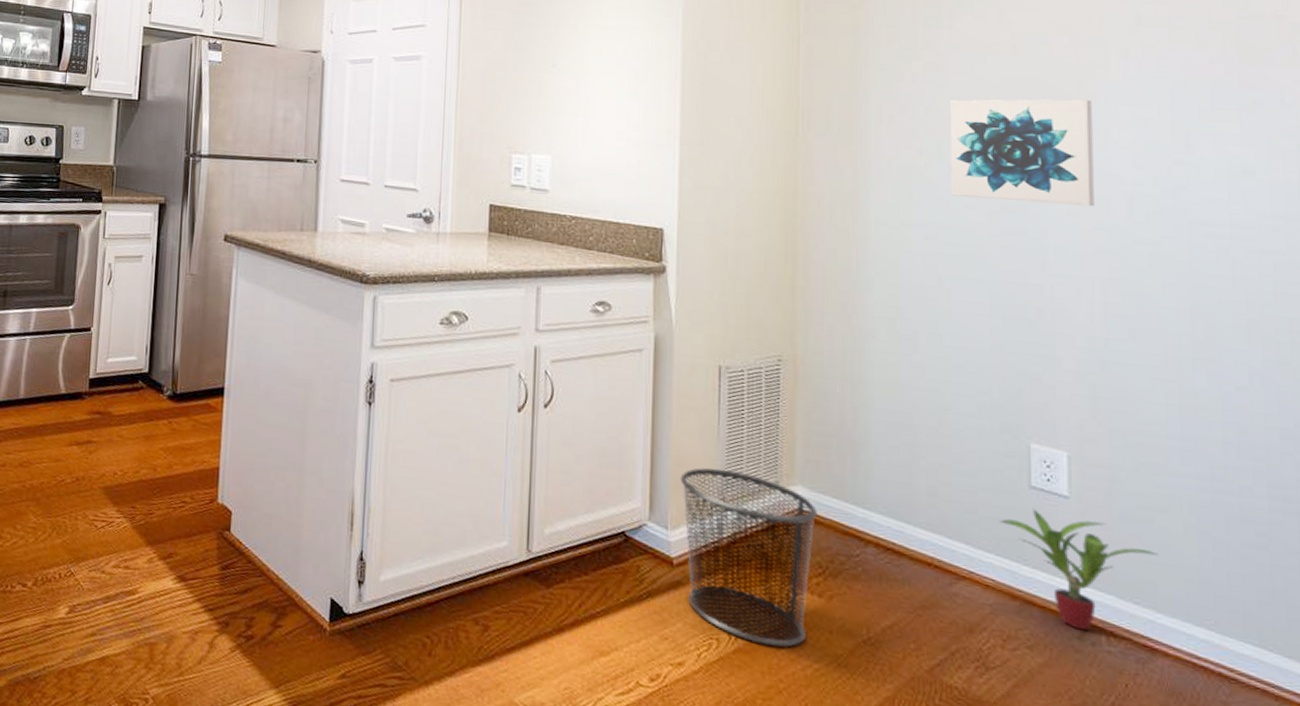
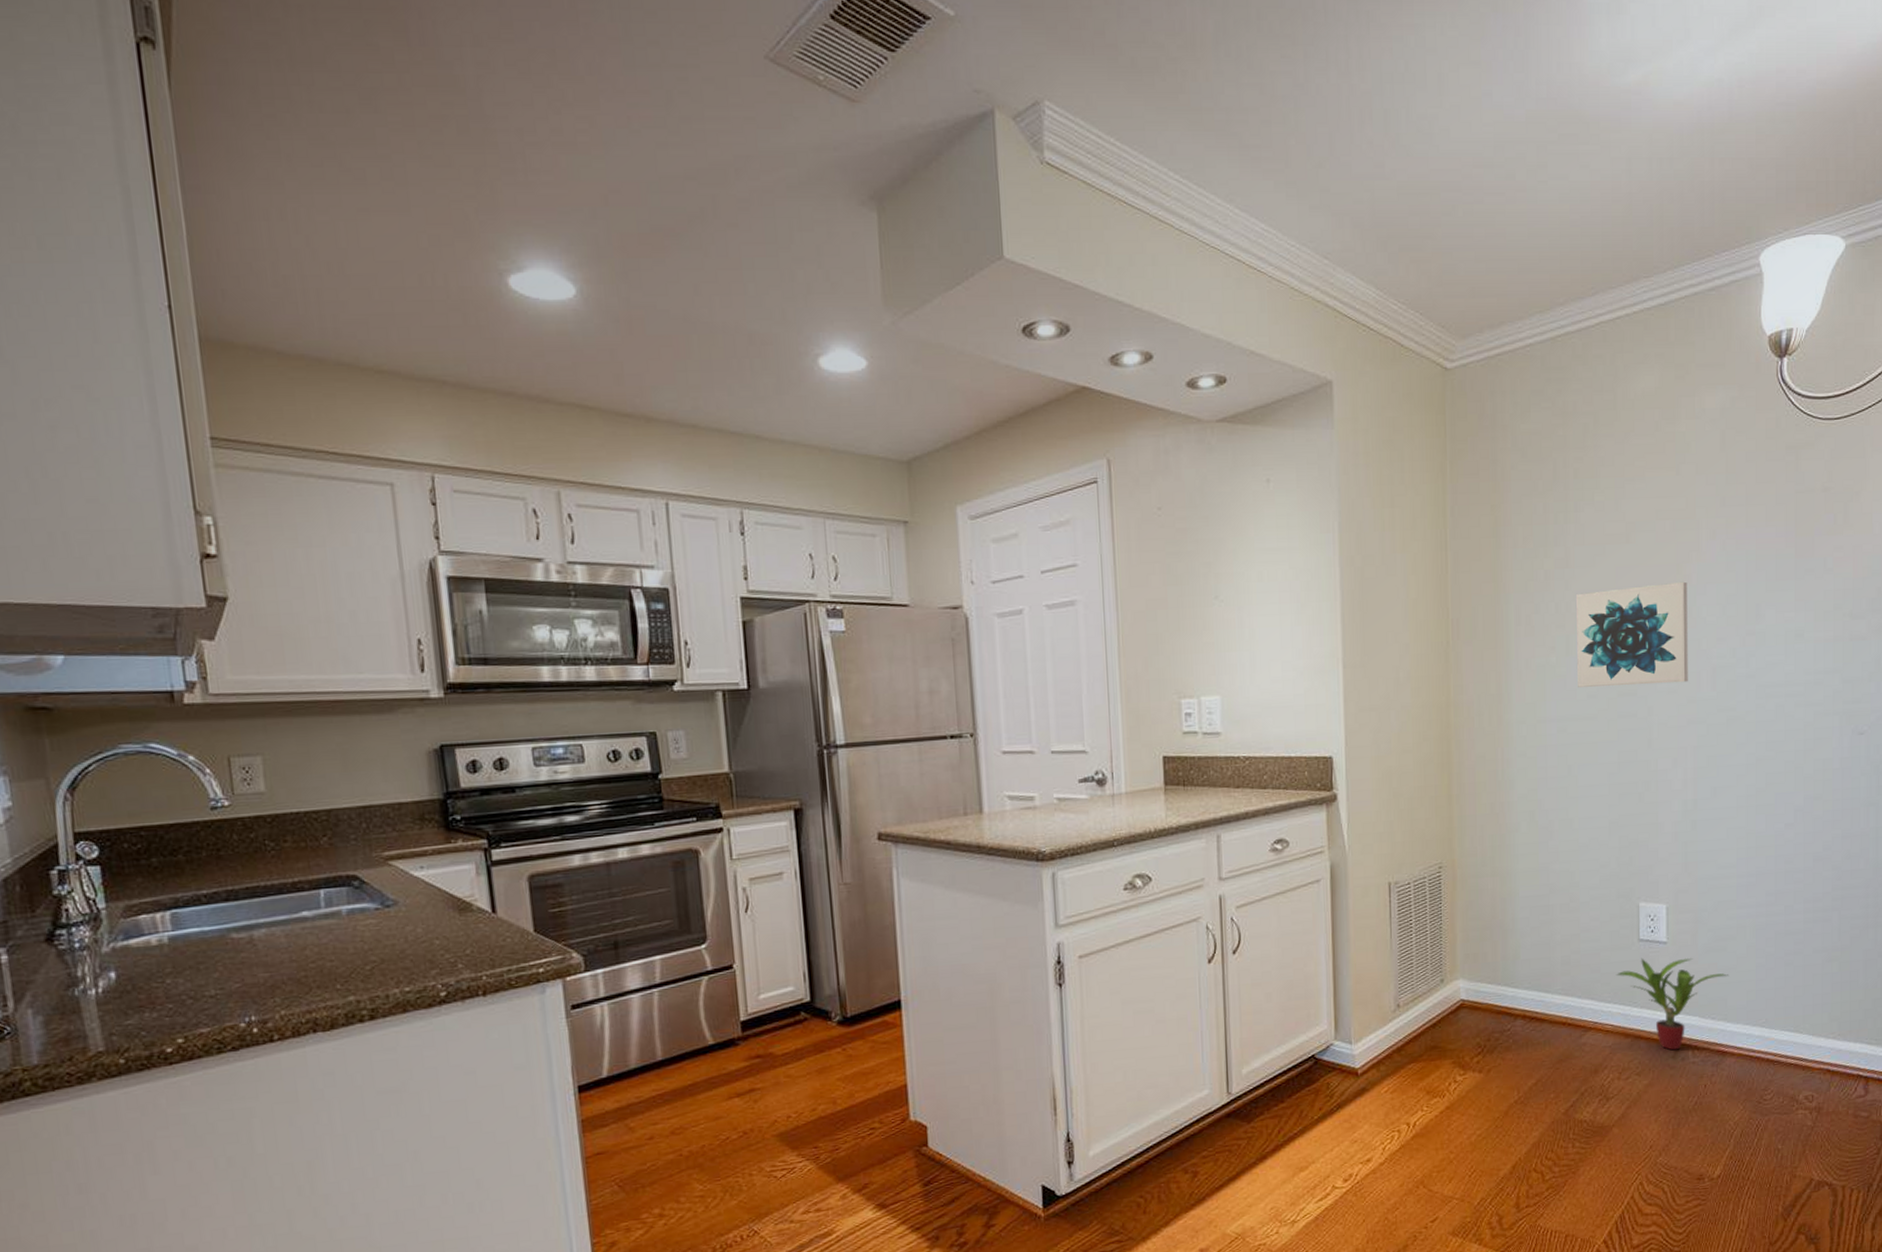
waste bin: present [680,468,817,648] -> none [1360,978,1476,1126]

